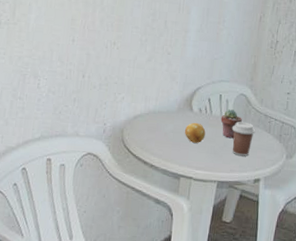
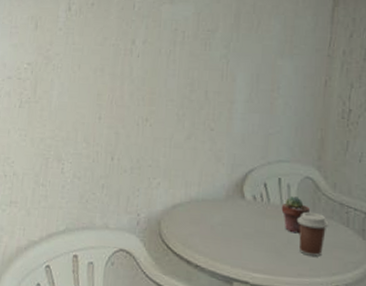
fruit: present [184,122,206,143] -> none [235,212,263,239]

